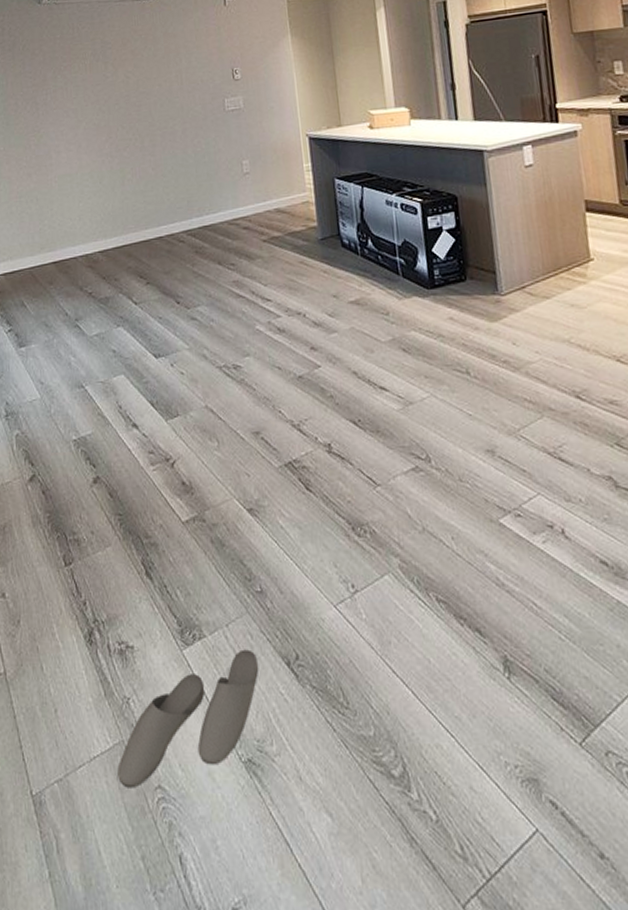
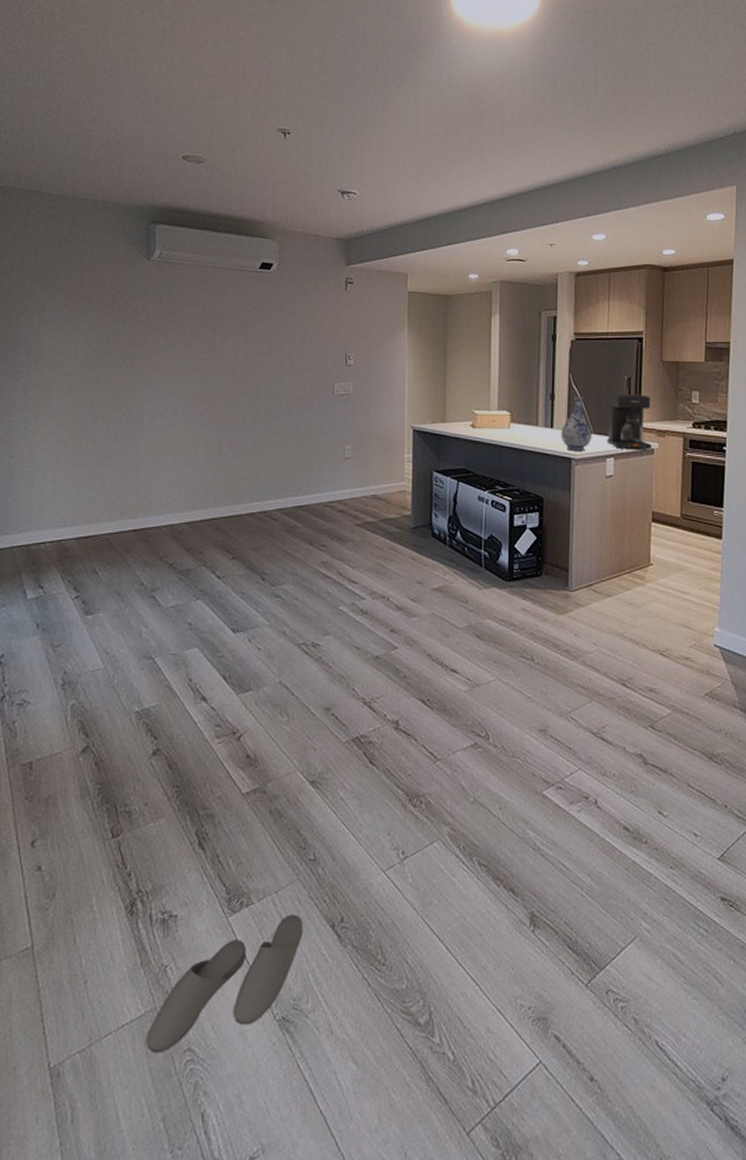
vase: none [467,82,504,143] -> present [561,396,592,451]
coffee maker: none [517,72,574,135] -> present [607,394,652,450]

